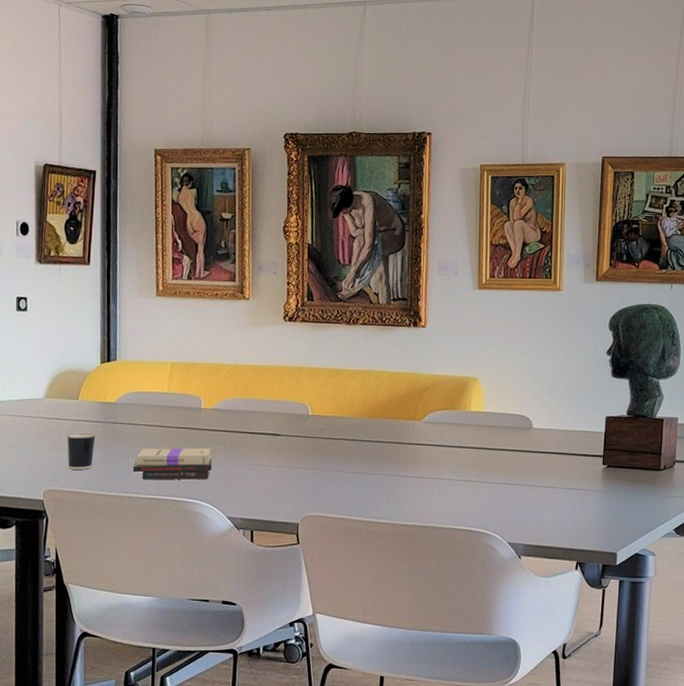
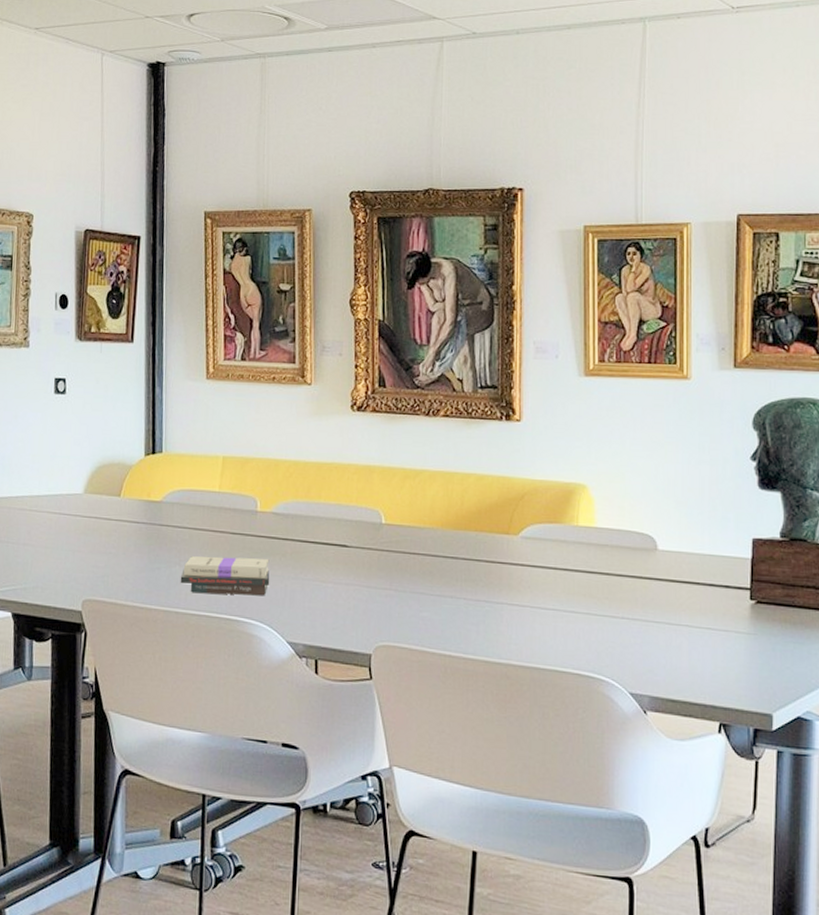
mug: present [66,434,96,470] -> none [107,536,139,578]

